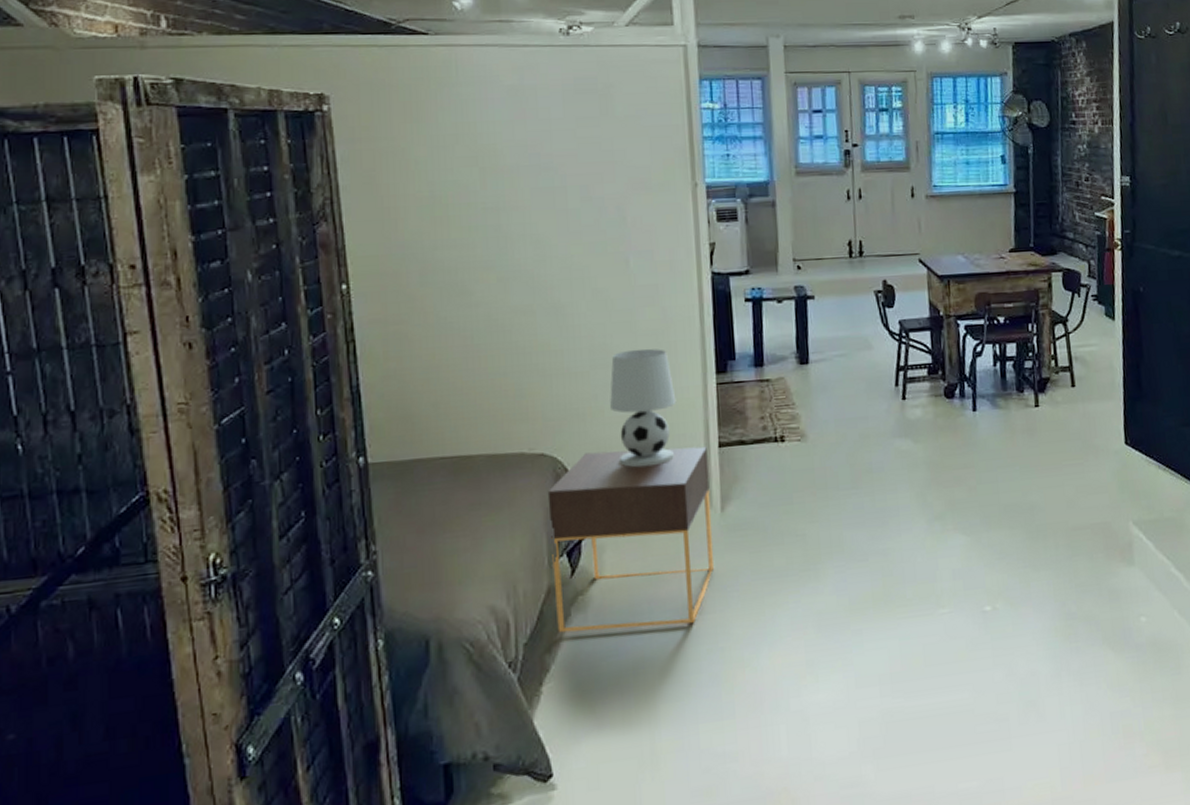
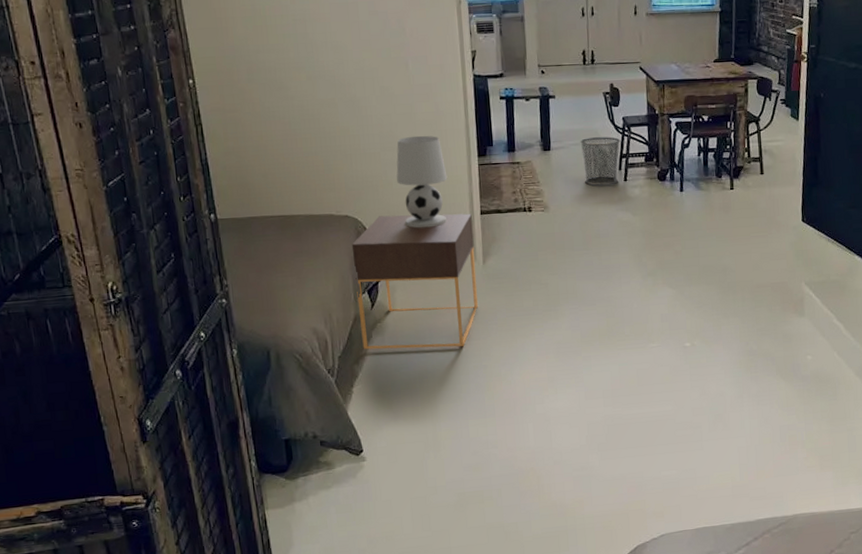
waste bin: none [846,344,897,407] -> present [580,136,621,186]

